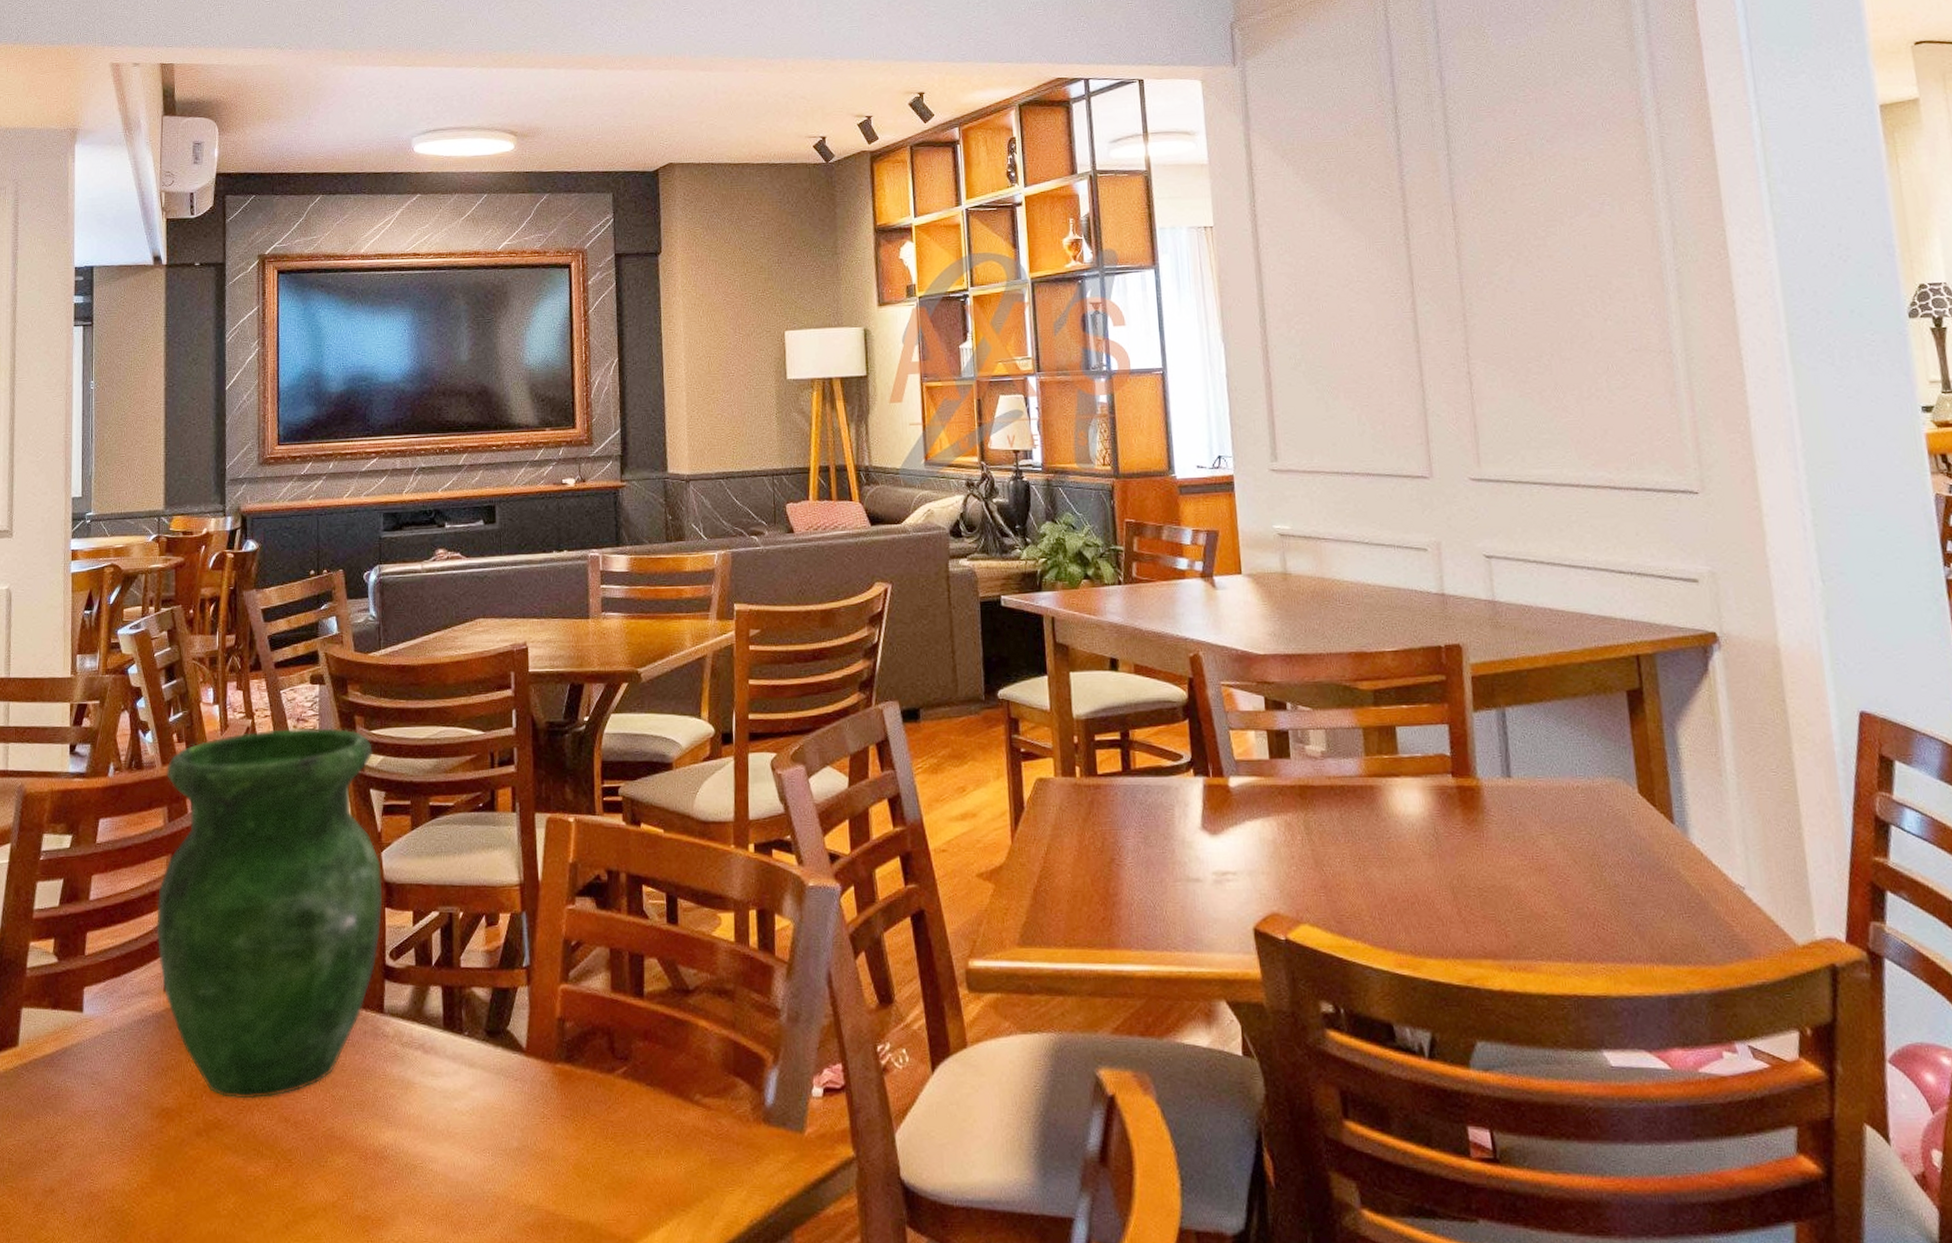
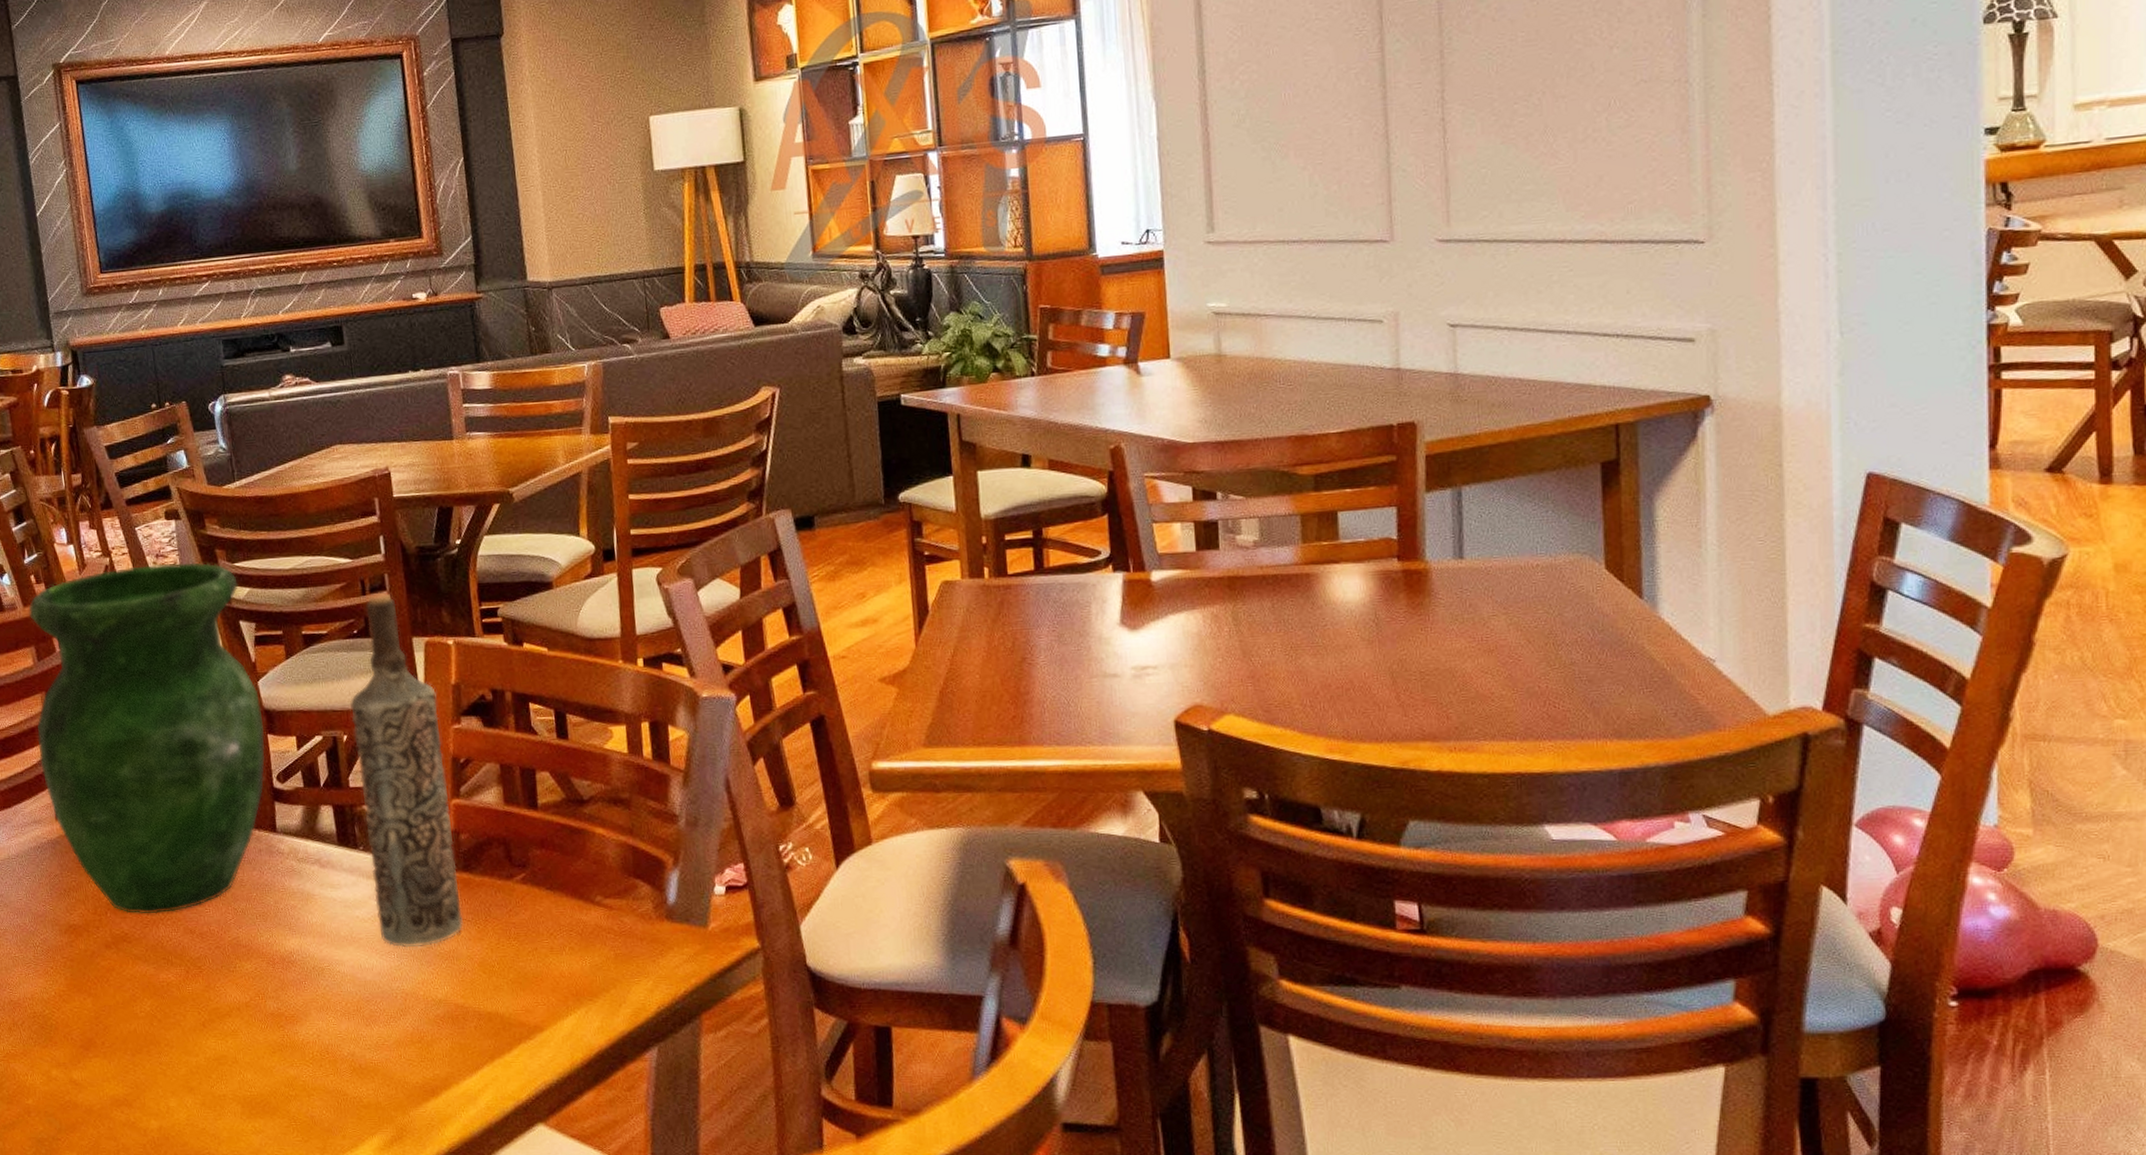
bottle: none [468,766,561,1146] -> present [349,592,463,948]

